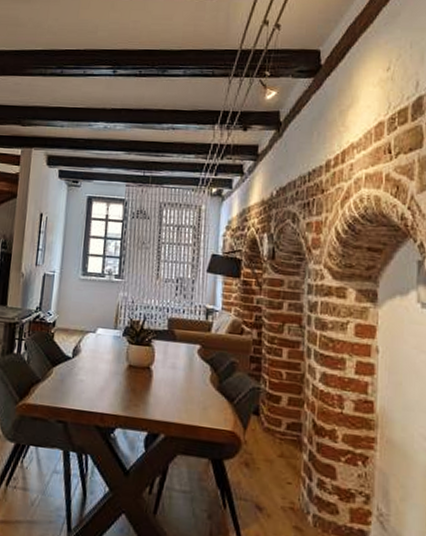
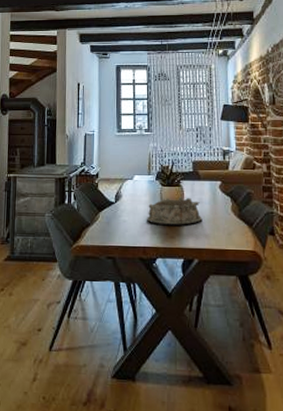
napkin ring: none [107,358,174,393] -> present [146,197,203,226]

